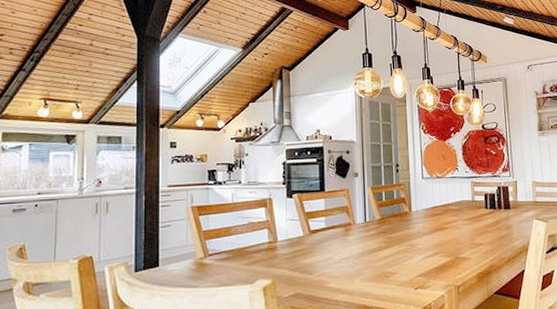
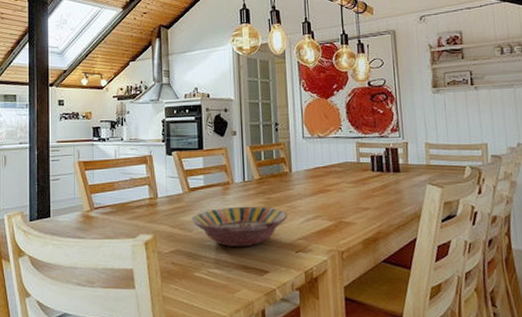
serving bowl: none [312,246,408,288] -> present [192,206,288,248]

